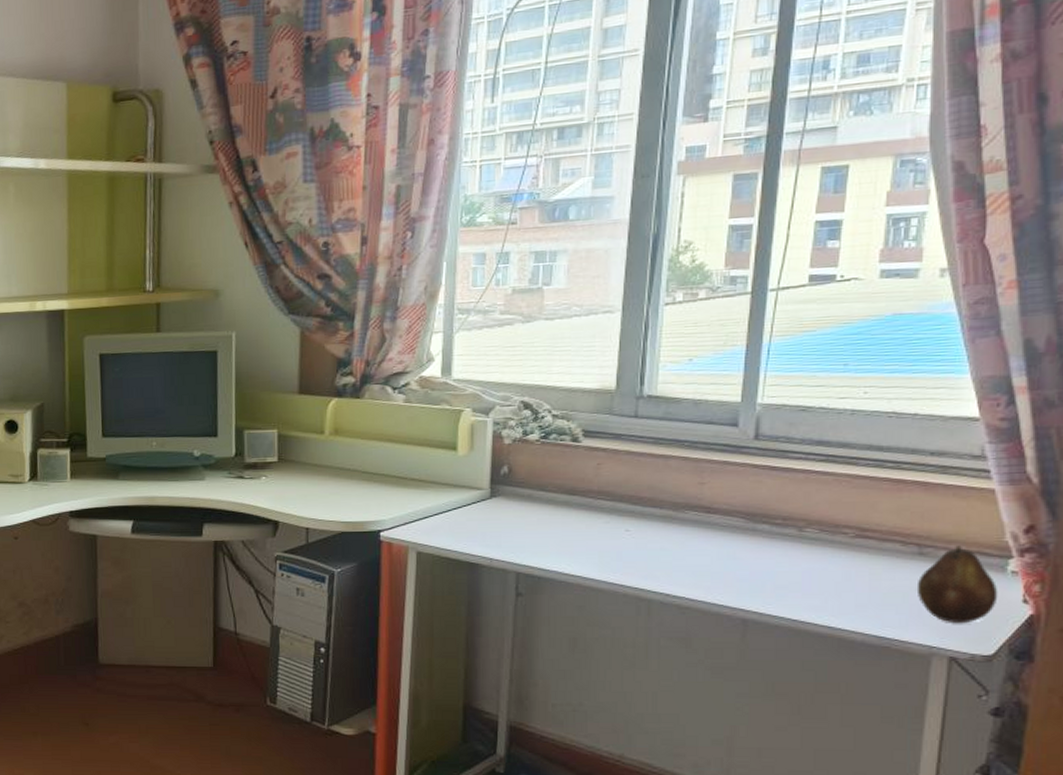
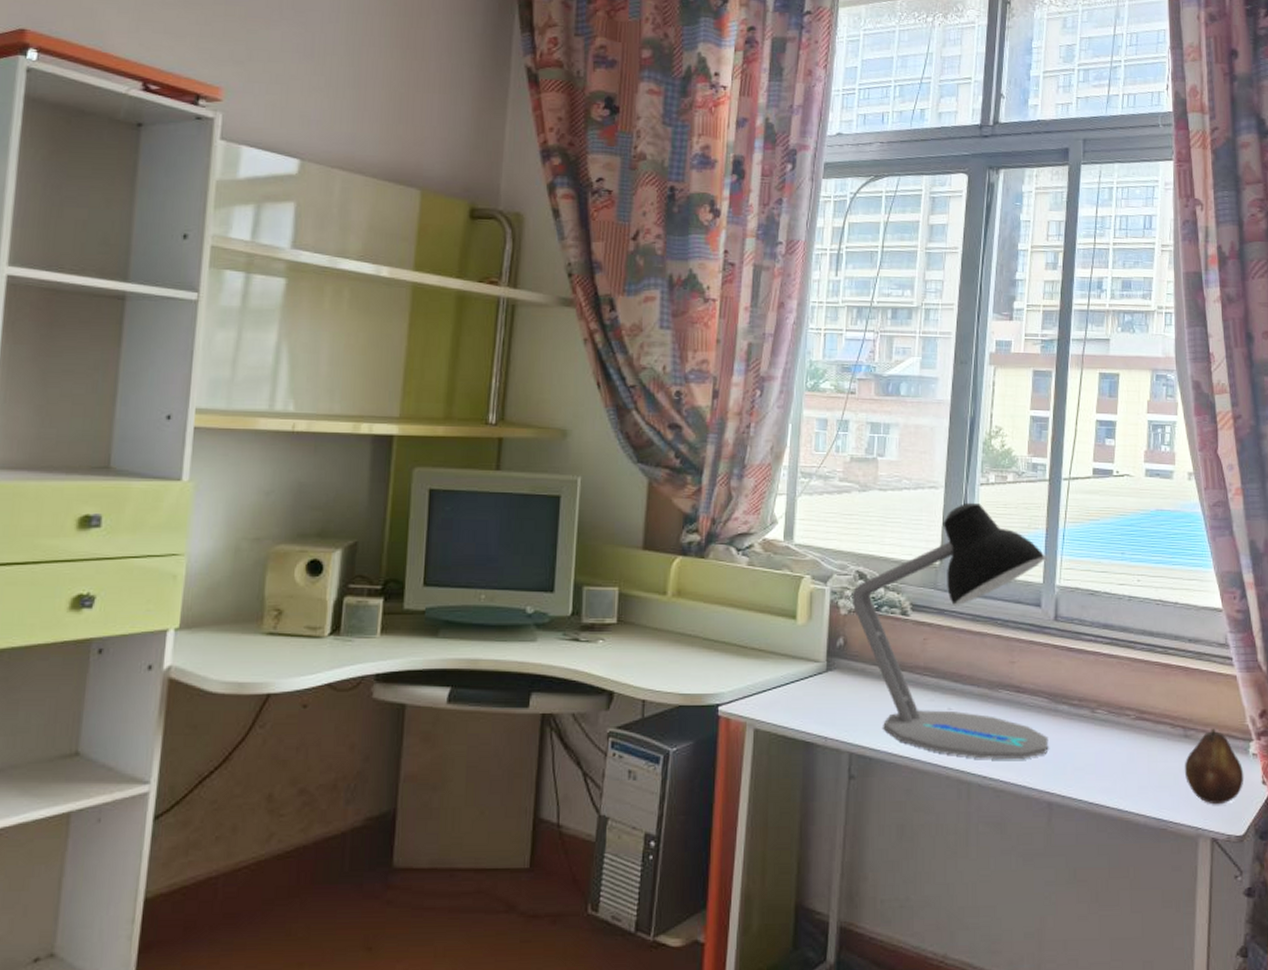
desk lamp: none [516,323,746,578] -> present [851,502,1049,760]

